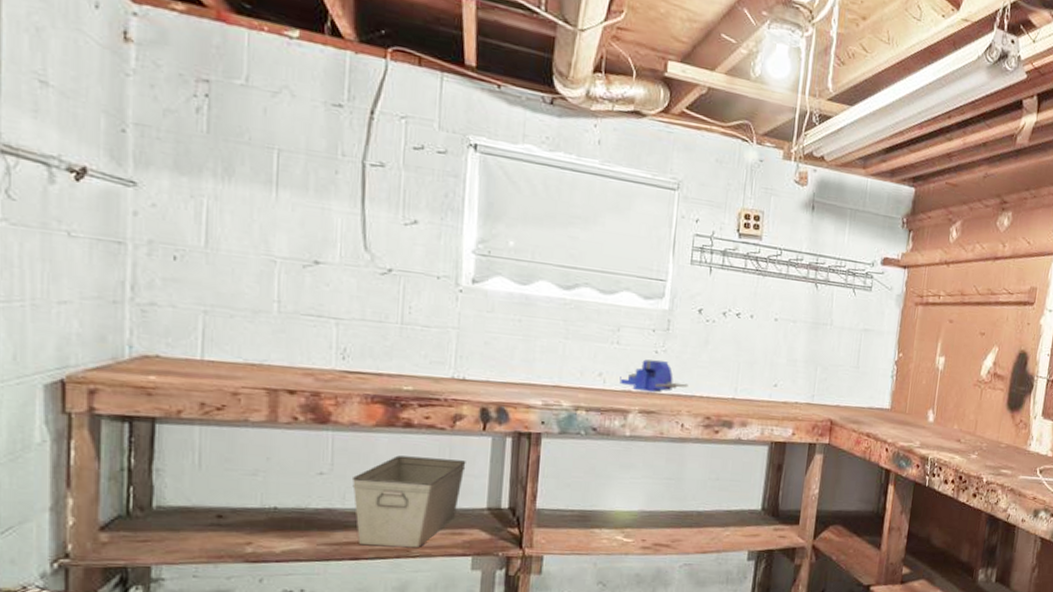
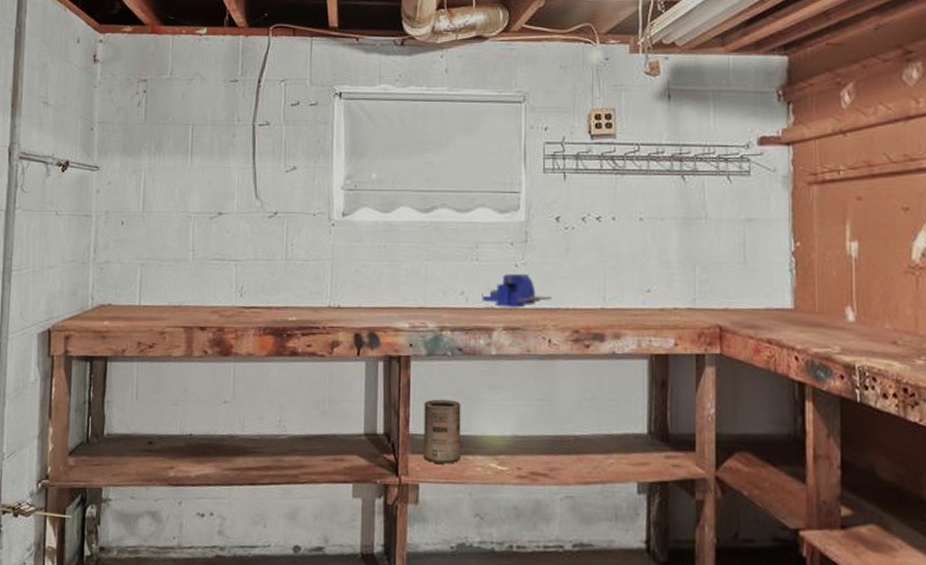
storage bin: present [352,455,466,548] -> none [250,383,344,474]
paint can: none [549,475,592,537] -> present [423,399,461,464]

